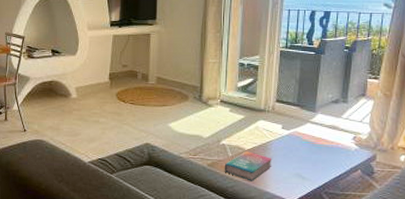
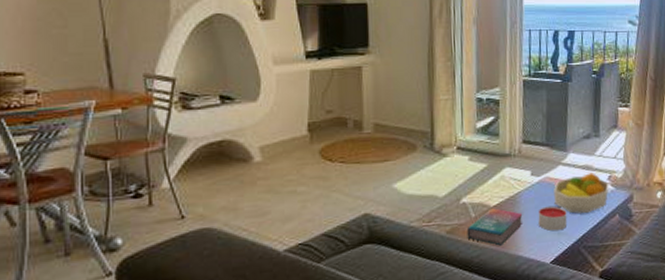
candle: none [285,155,312,177] -> present [538,206,567,232]
fruit bowl: none [301,132,353,166] -> present [554,173,609,215]

